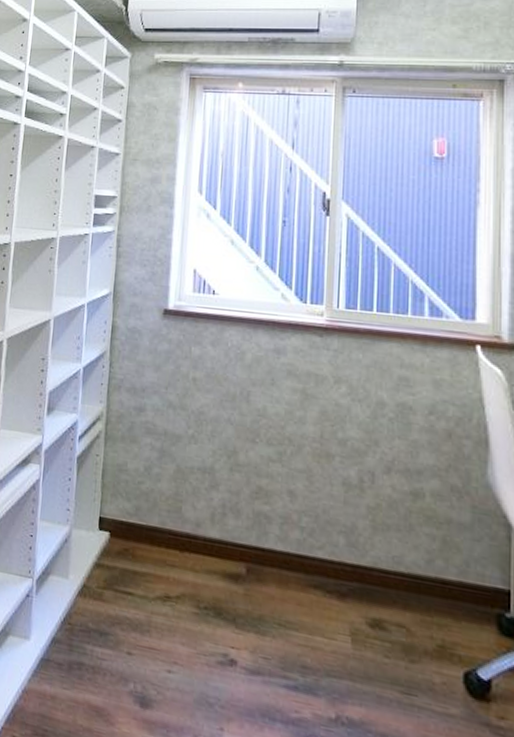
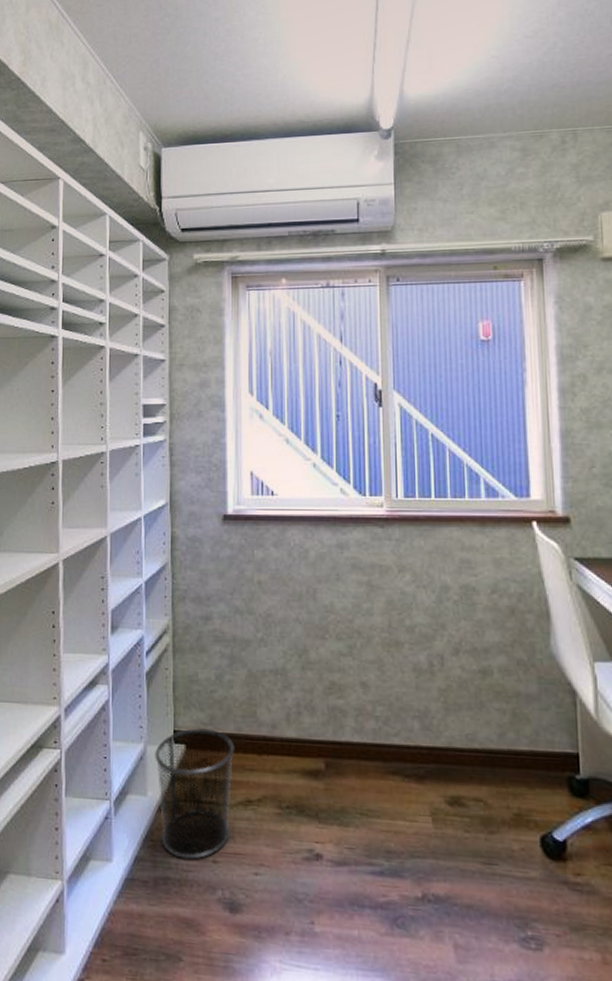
waste bin: none [79,516,158,649] -> present [155,727,235,860]

